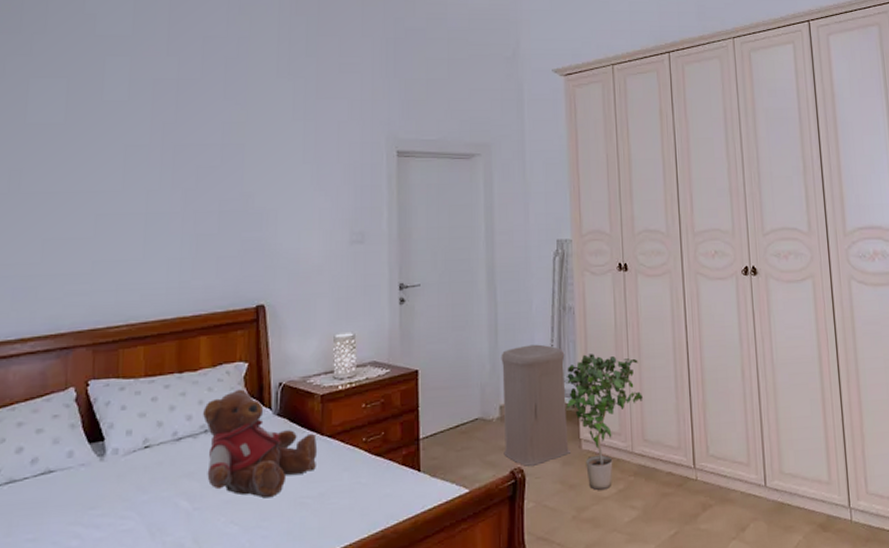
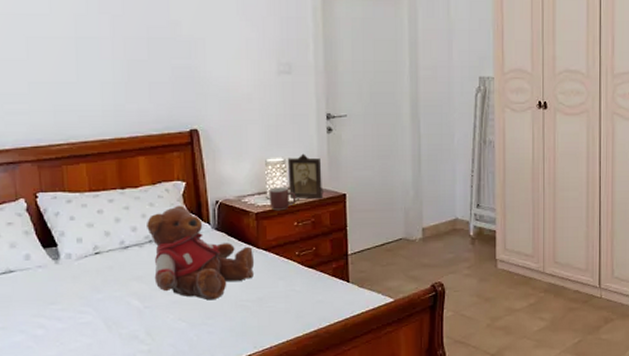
mug: none [336,365,365,392] -> present [269,187,296,211]
photo frame: none [357,327,394,378] -> present [287,153,324,199]
laundry basket: present [501,344,570,467] -> none [423,174,487,281]
potted plant: present [566,354,643,490] -> none [484,184,555,303]

